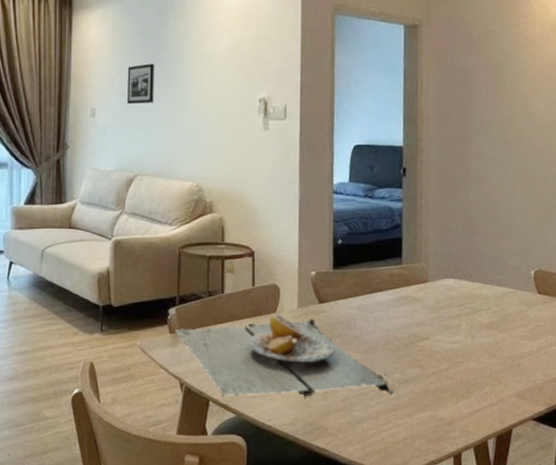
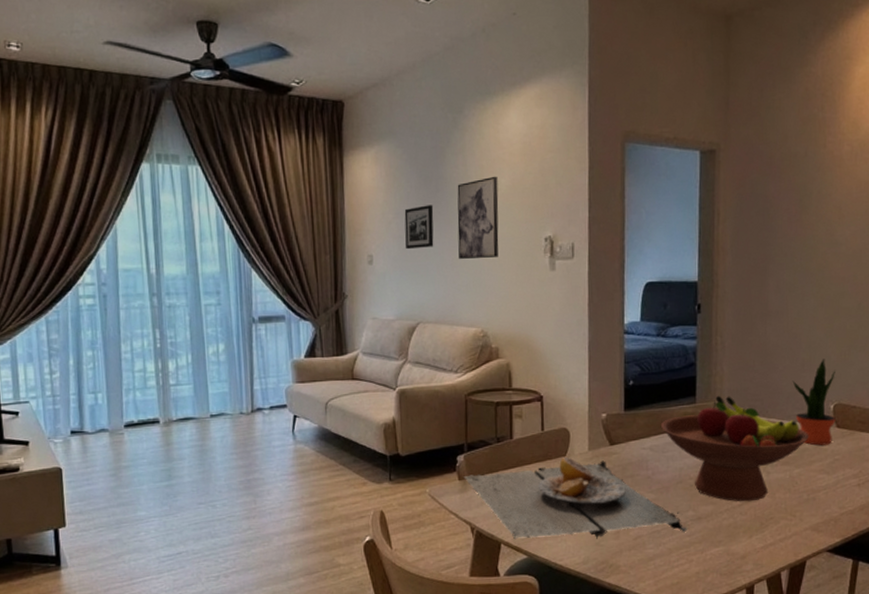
wall art: none [177,39,217,115] -> present [457,176,499,259]
fruit bowl: none [368,257,511,366] -> present [660,395,809,502]
potted plant: none [494,225,537,311] -> present [792,359,836,446]

